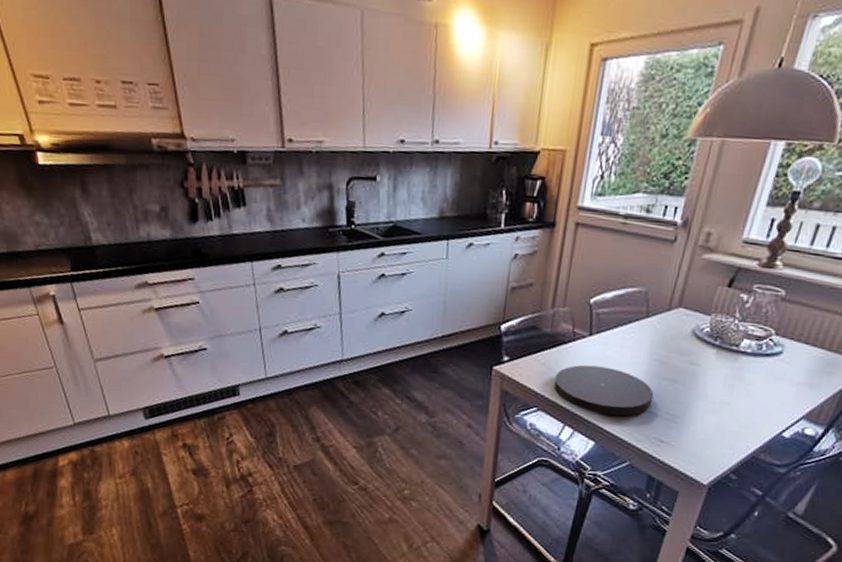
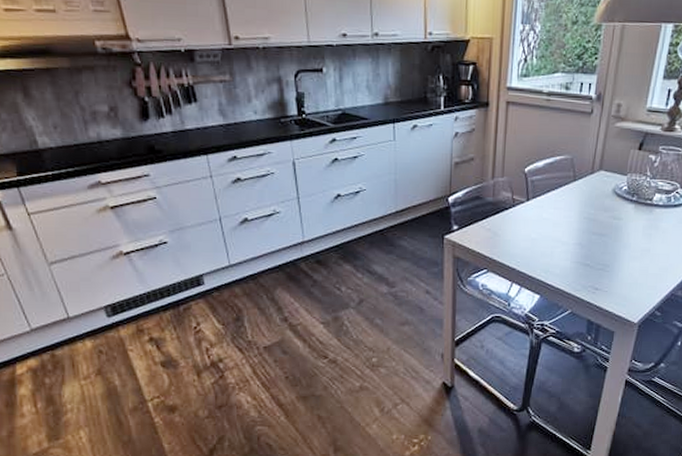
plate: present [554,364,654,416] -> none [500,227,586,270]

